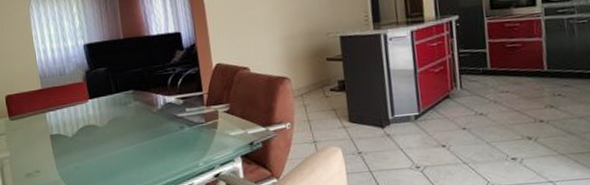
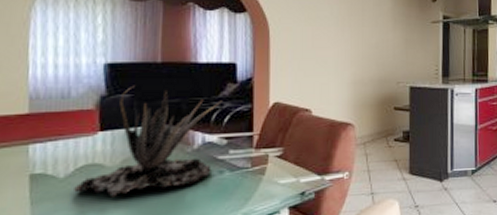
plant: none [80,60,174,151] -> present [74,85,222,198]

